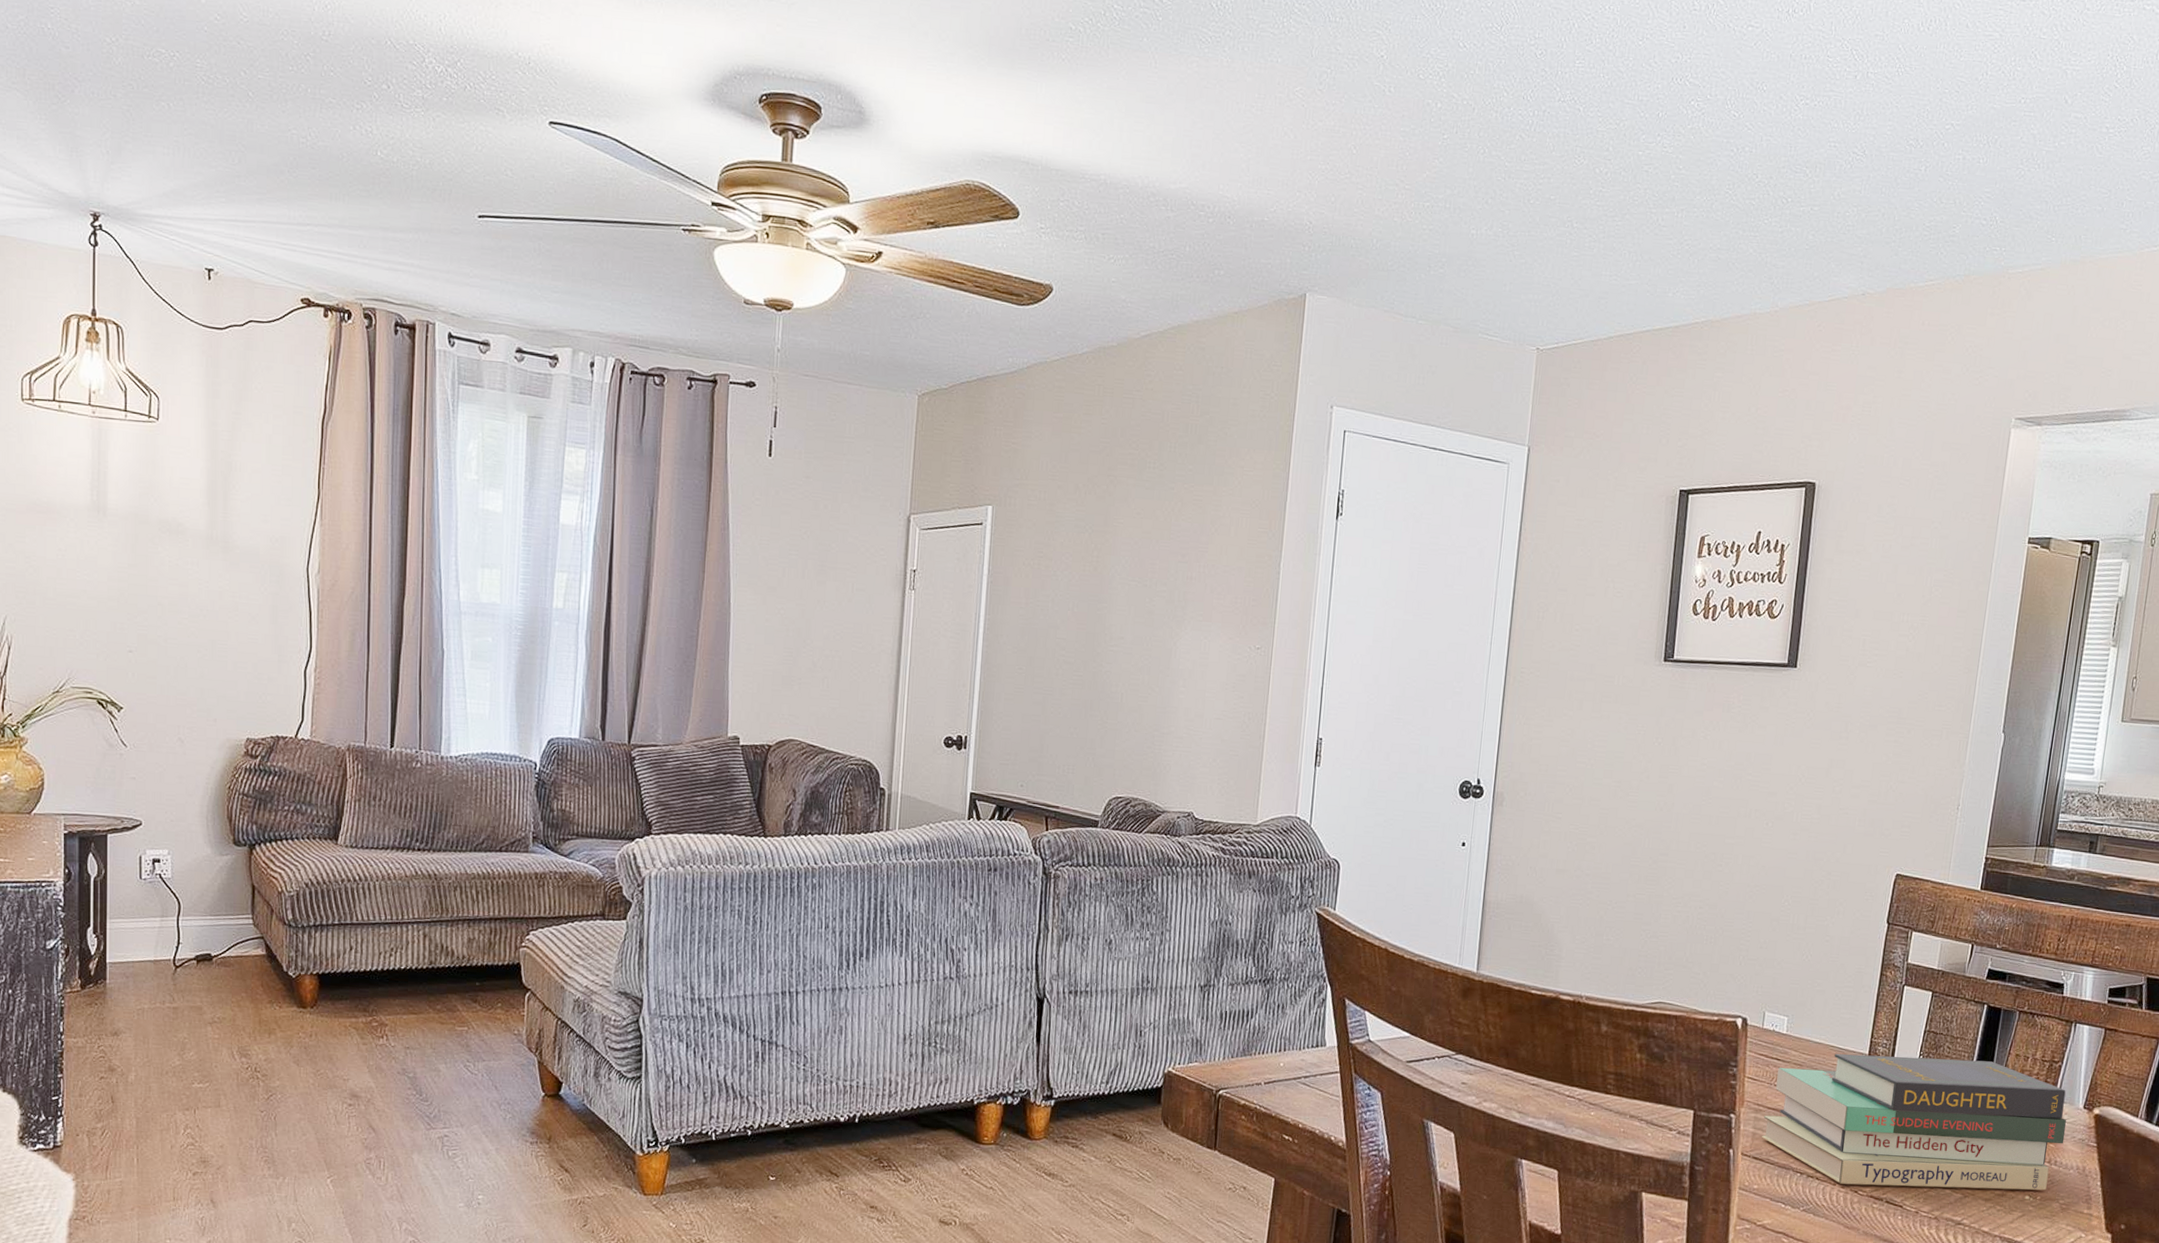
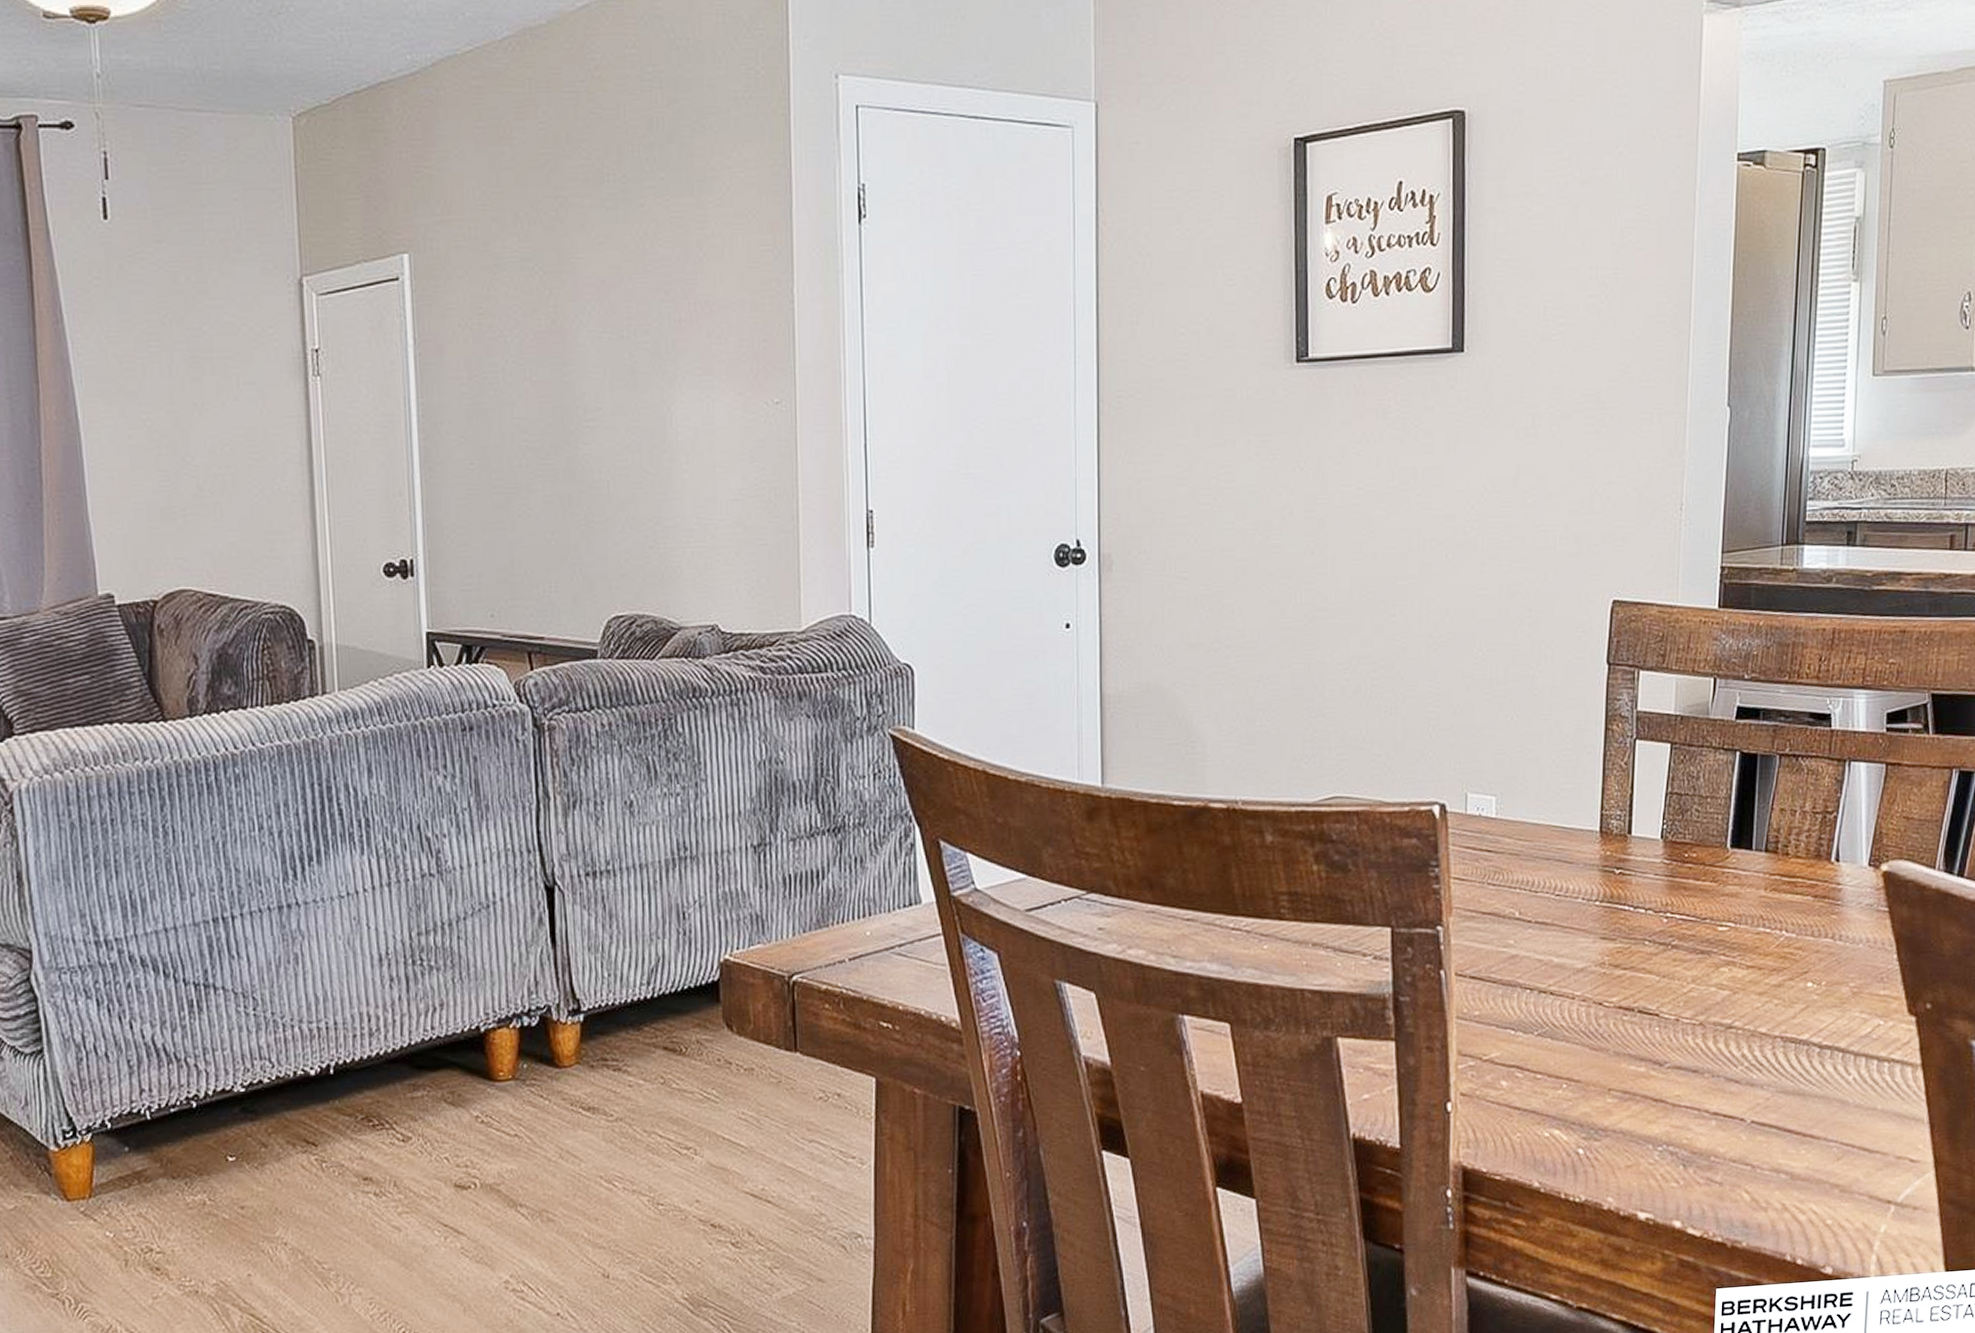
books: present [1762,1053,2066,1191] -> none [1478,821,1850,996]

